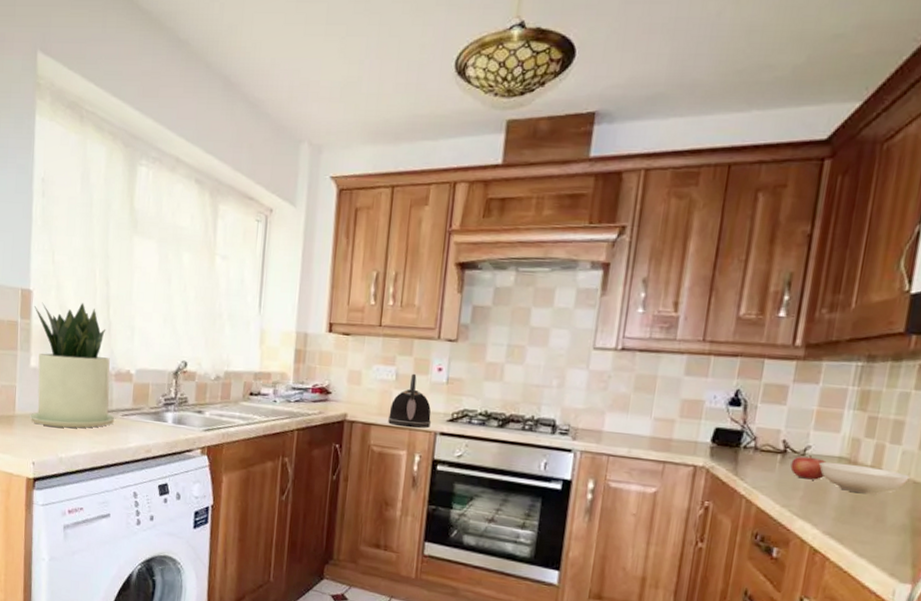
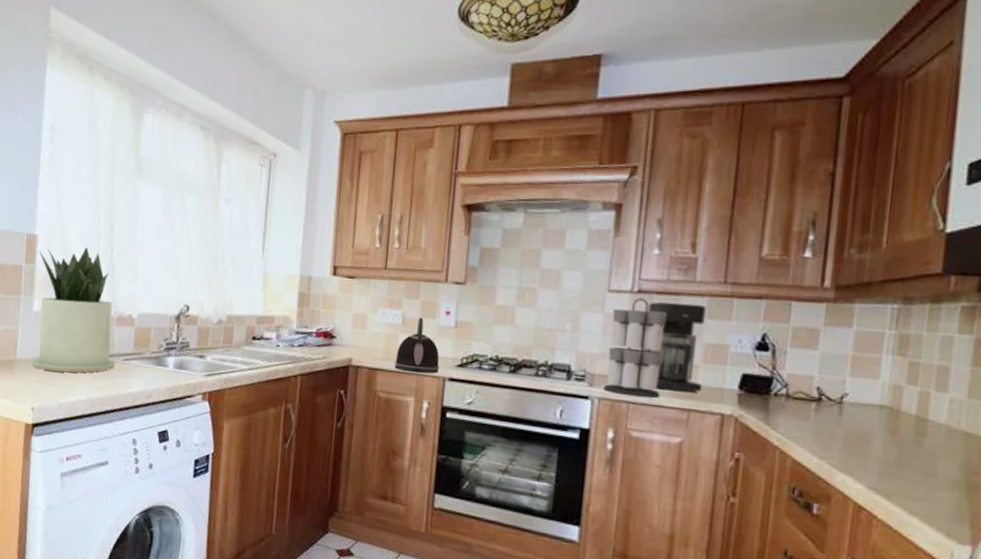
spice rack: none [585,355,648,452] -> present [603,298,667,399]
coffee maker: none [625,359,685,445] -> present [644,302,706,392]
fruit: present [790,454,827,480] -> none [827,402,866,430]
bowl: present [818,462,910,495] -> none [857,410,960,447]

